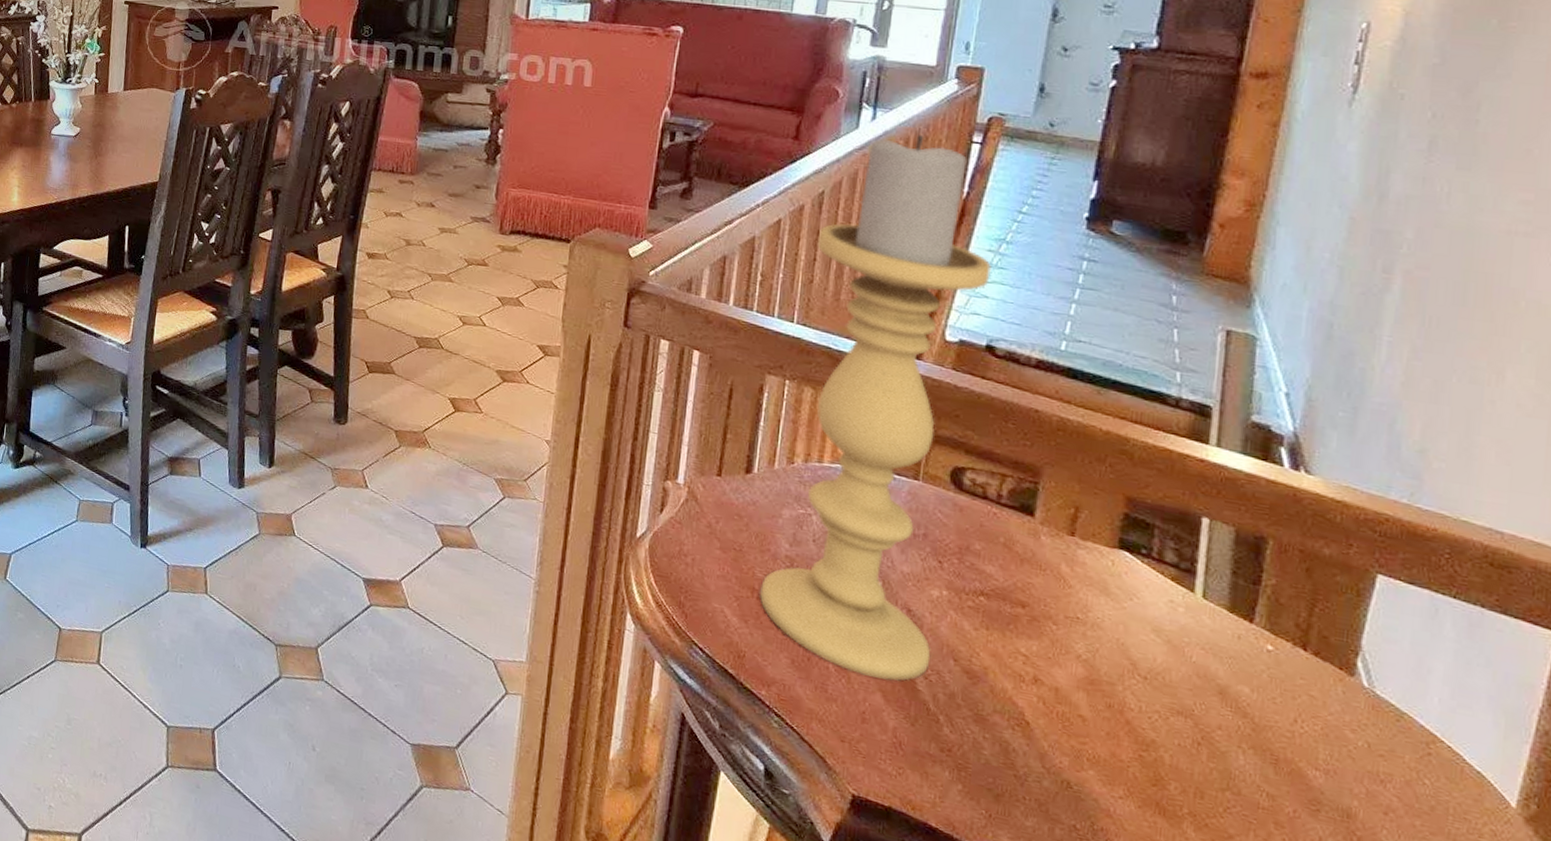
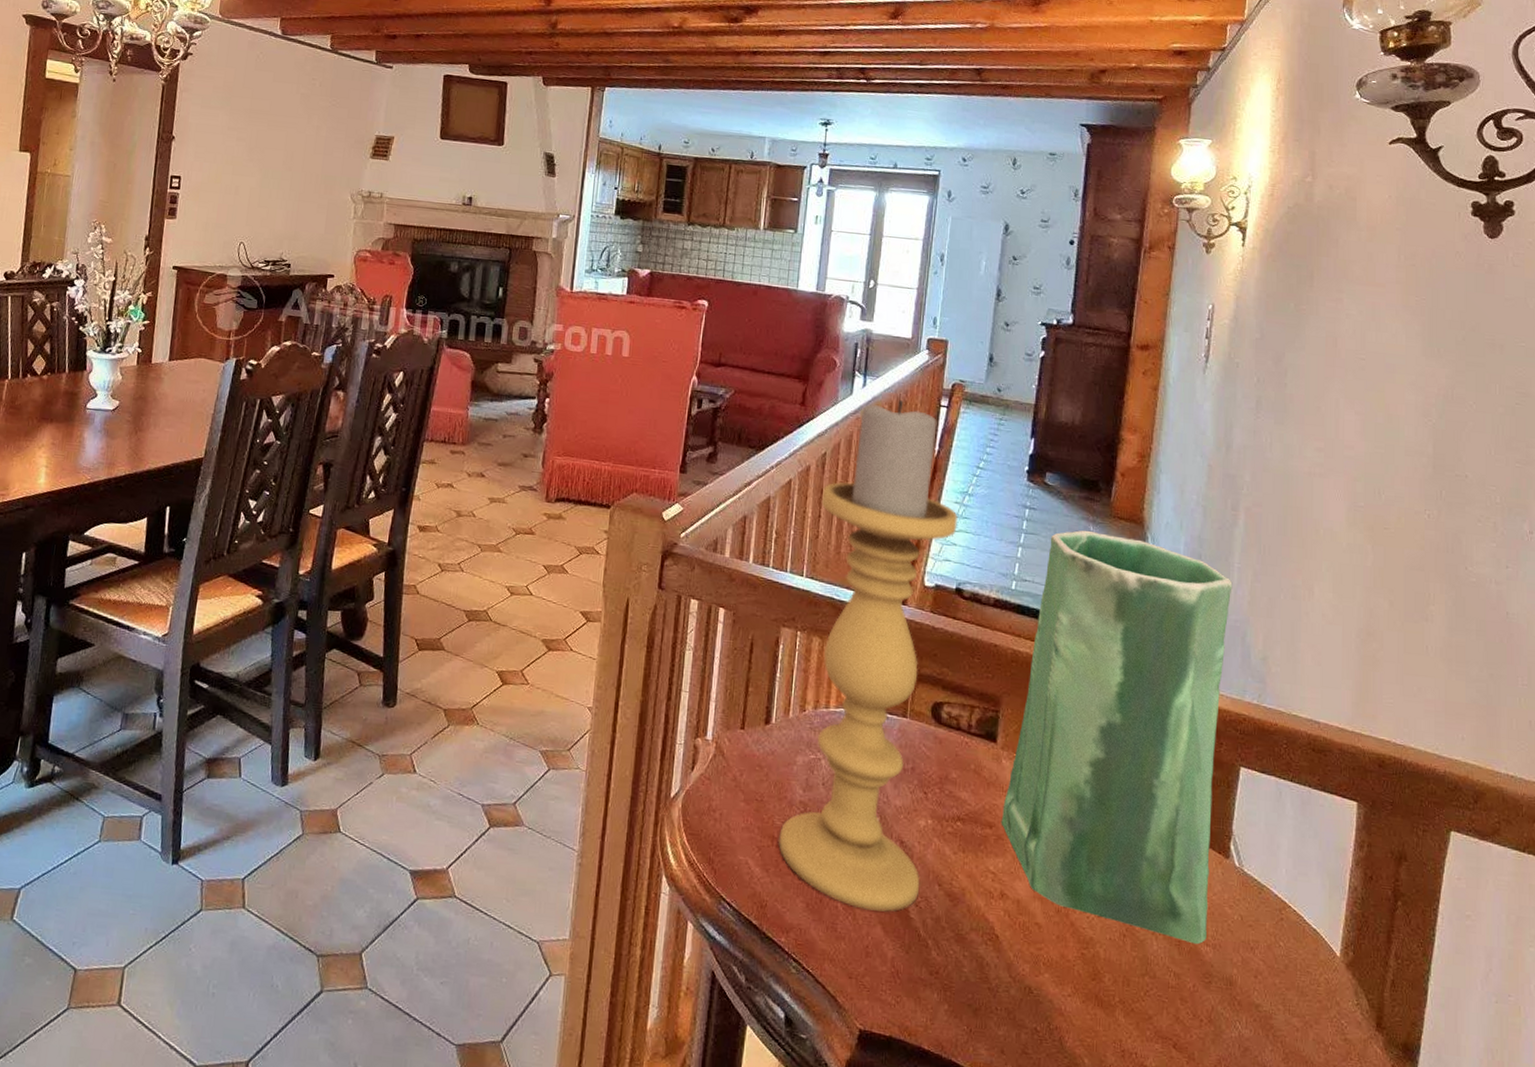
vase: none [1037,287,1379,767] -> present [1001,530,1233,945]

